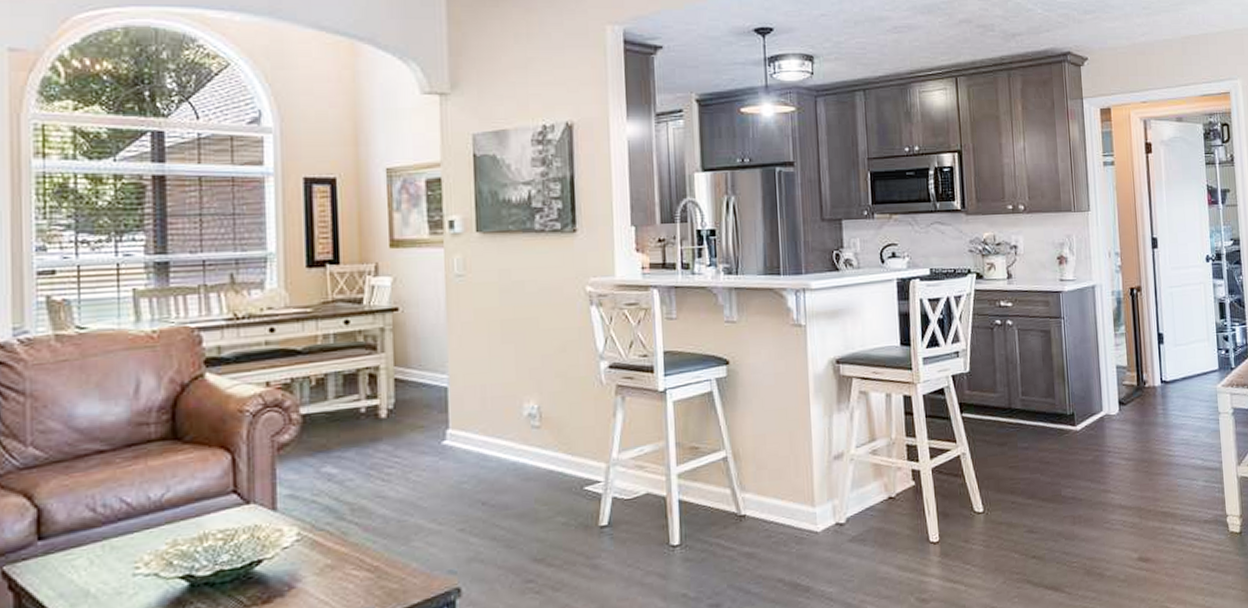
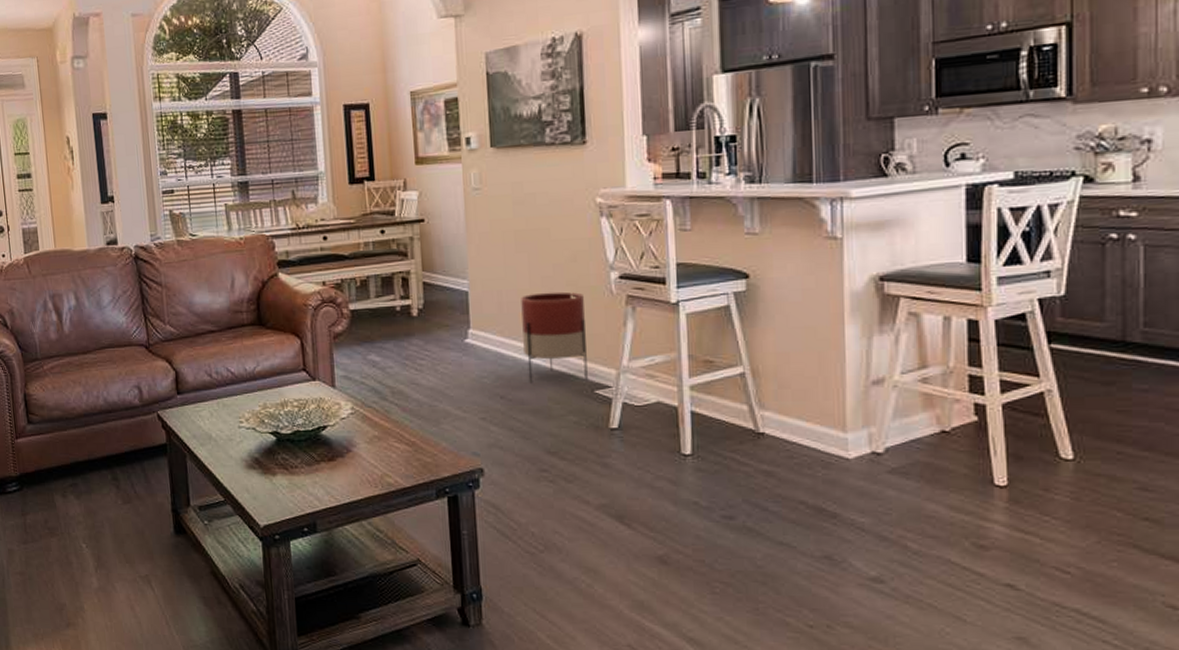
planter: none [507,383,577,486] -> present [521,291,588,384]

